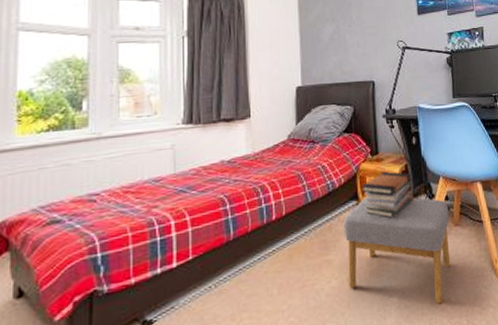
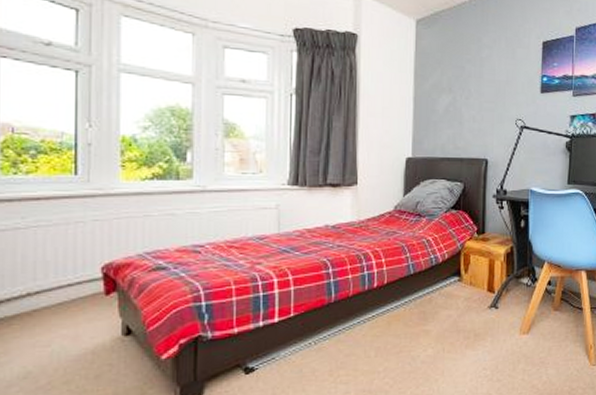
footstool: present [343,198,450,304] -> none [443,276,550,381]
book stack: present [361,171,414,218] -> none [465,251,518,297]

